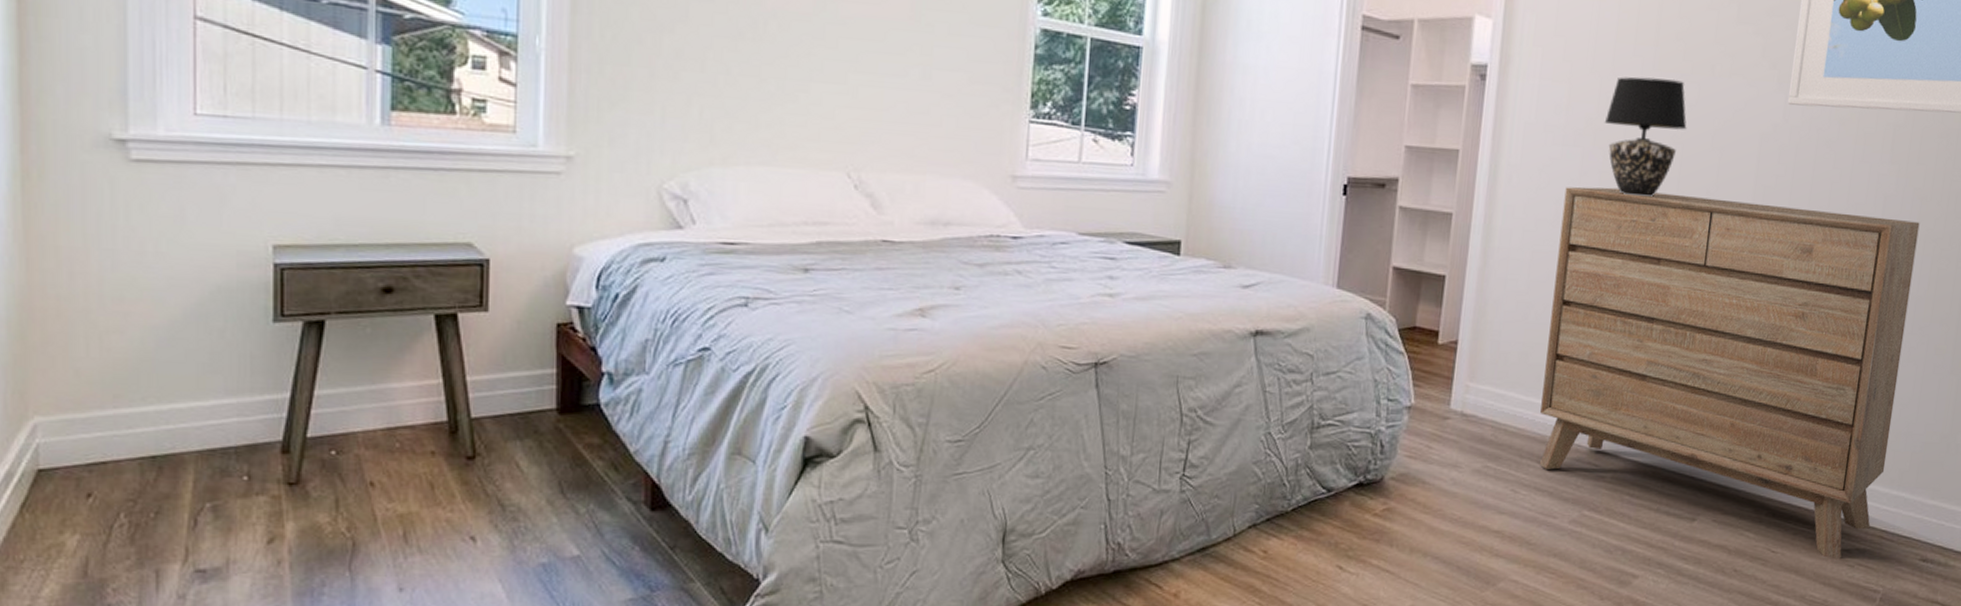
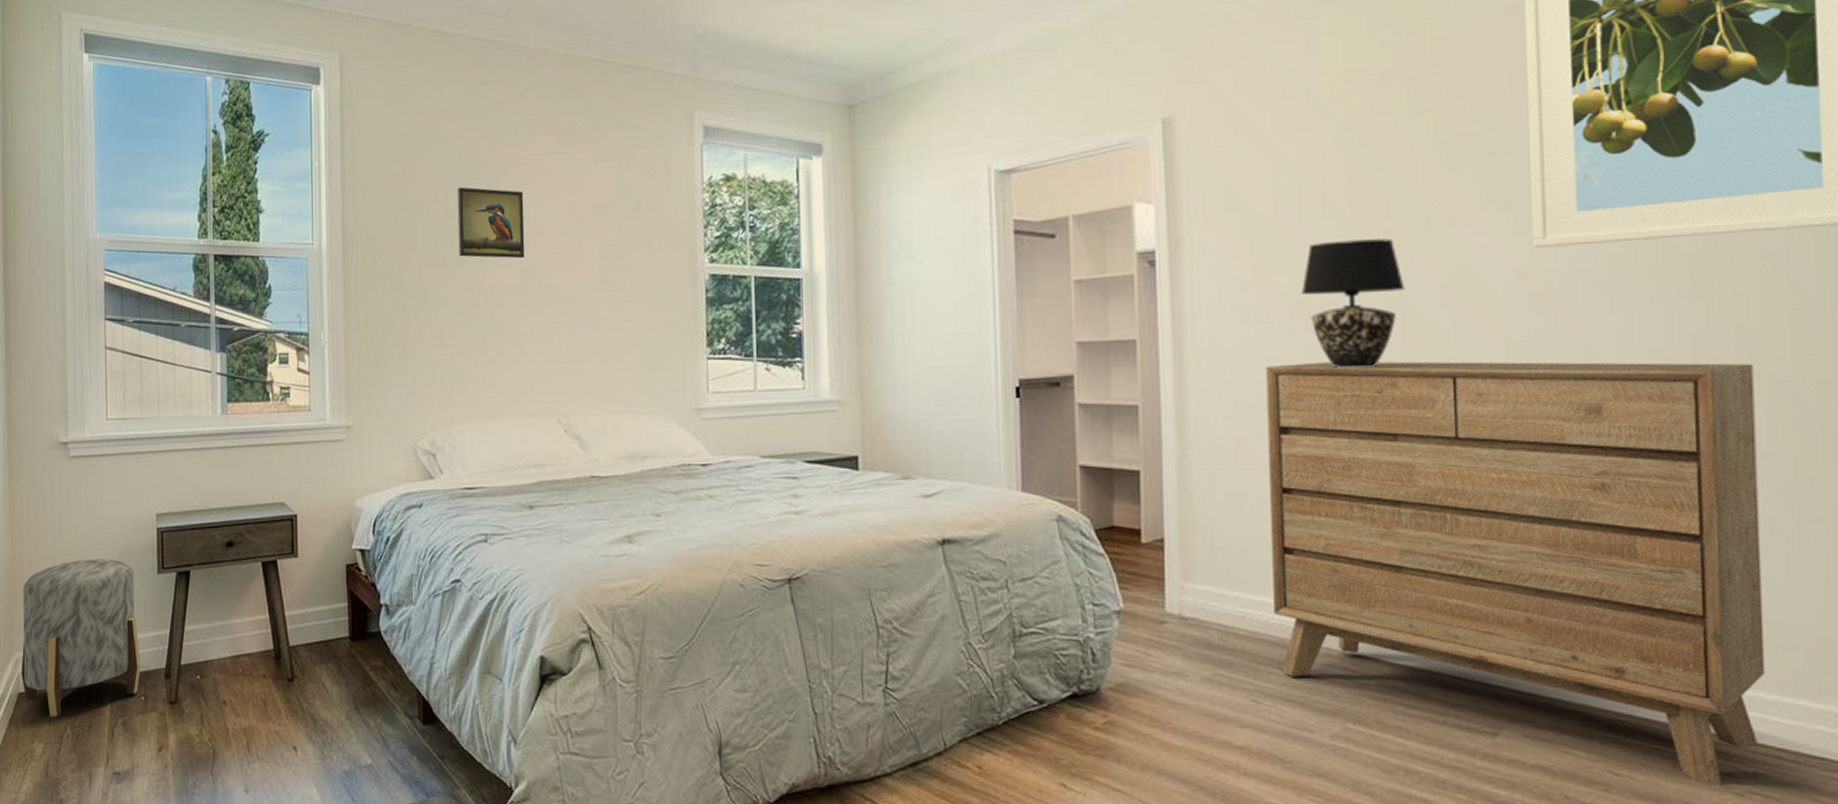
stool: none [42,297,244,501] -> present [21,559,142,717]

